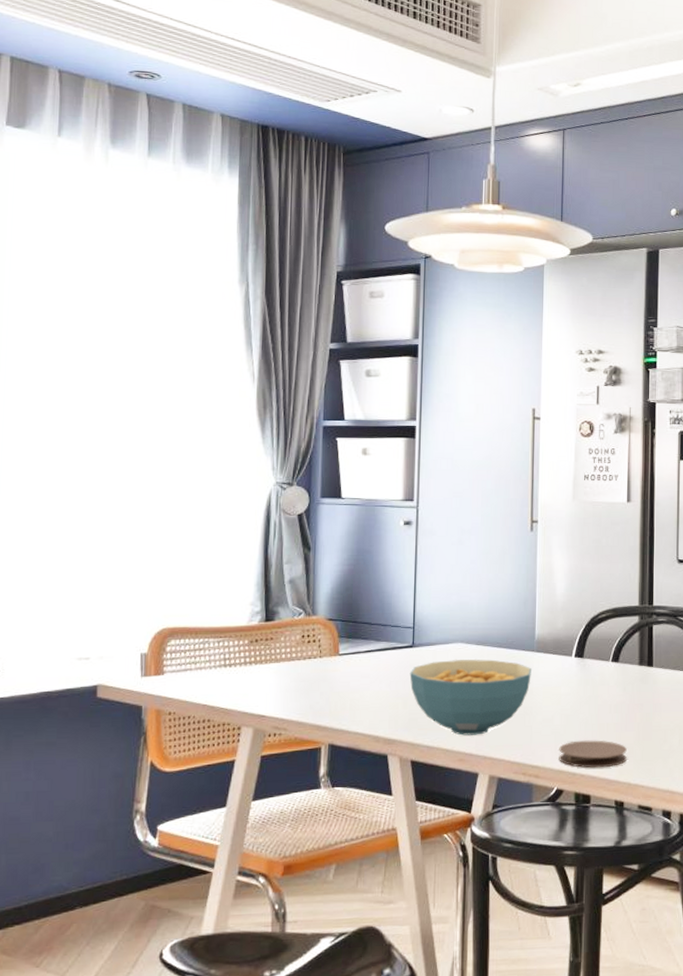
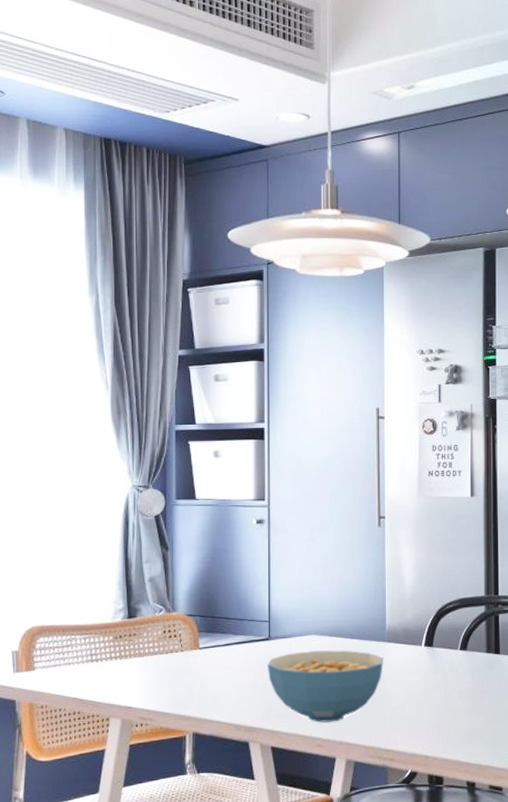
coaster: present [559,740,627,768] -> none [412,724,477,751]

